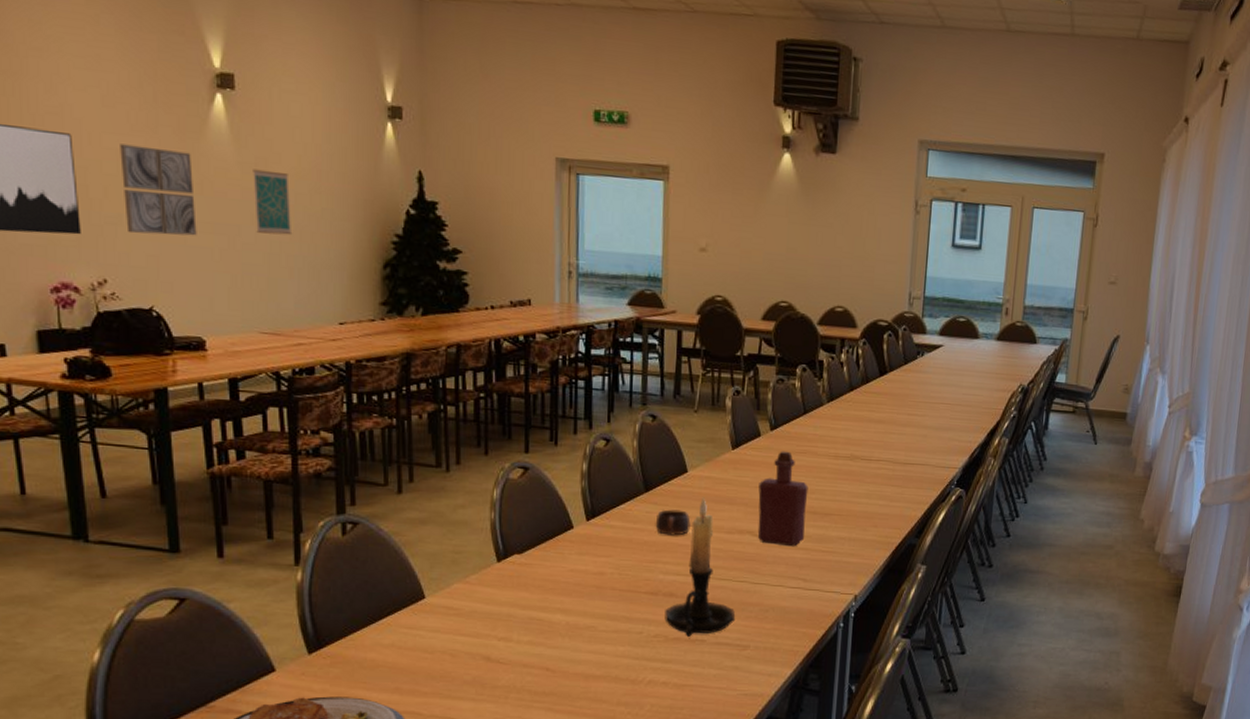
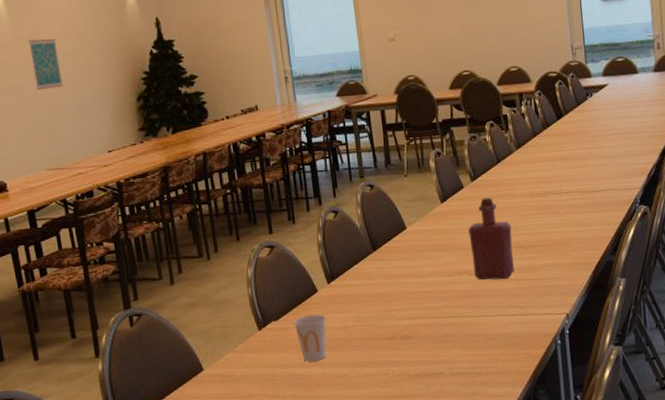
cup: none [540,553,580,607] -> present [293,314,327,362]
cup: present [655,509,691,536] -> none [385,262,416,286]
candle holder: present [664,497,736,637] -> none [404,248,466,372]

